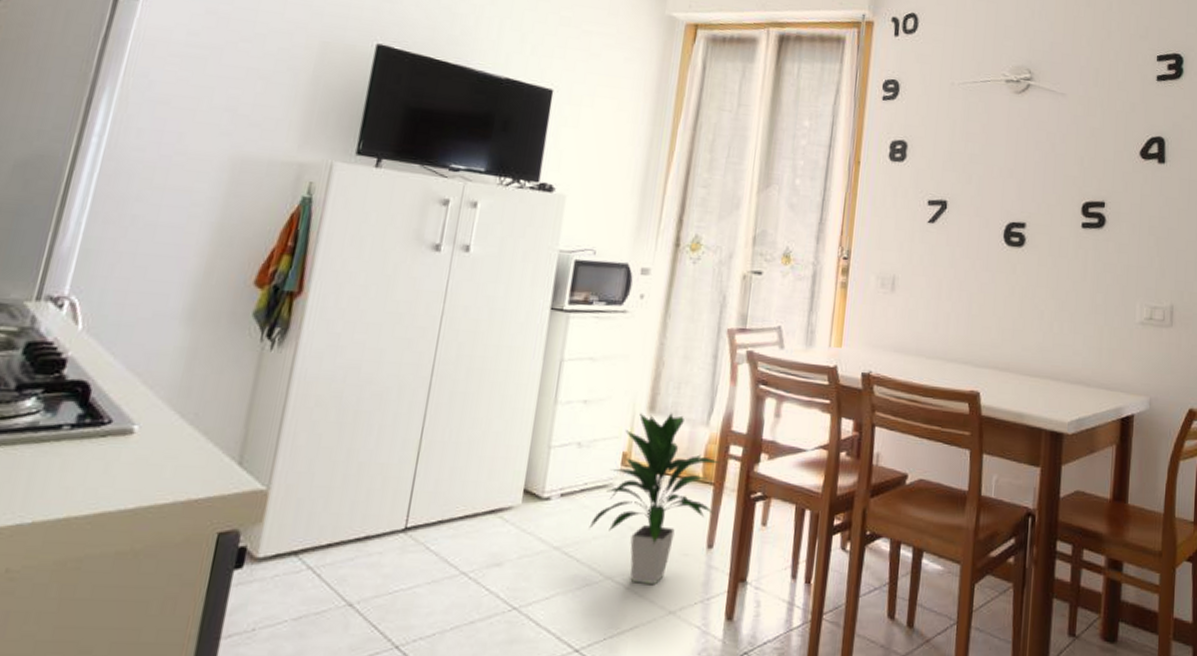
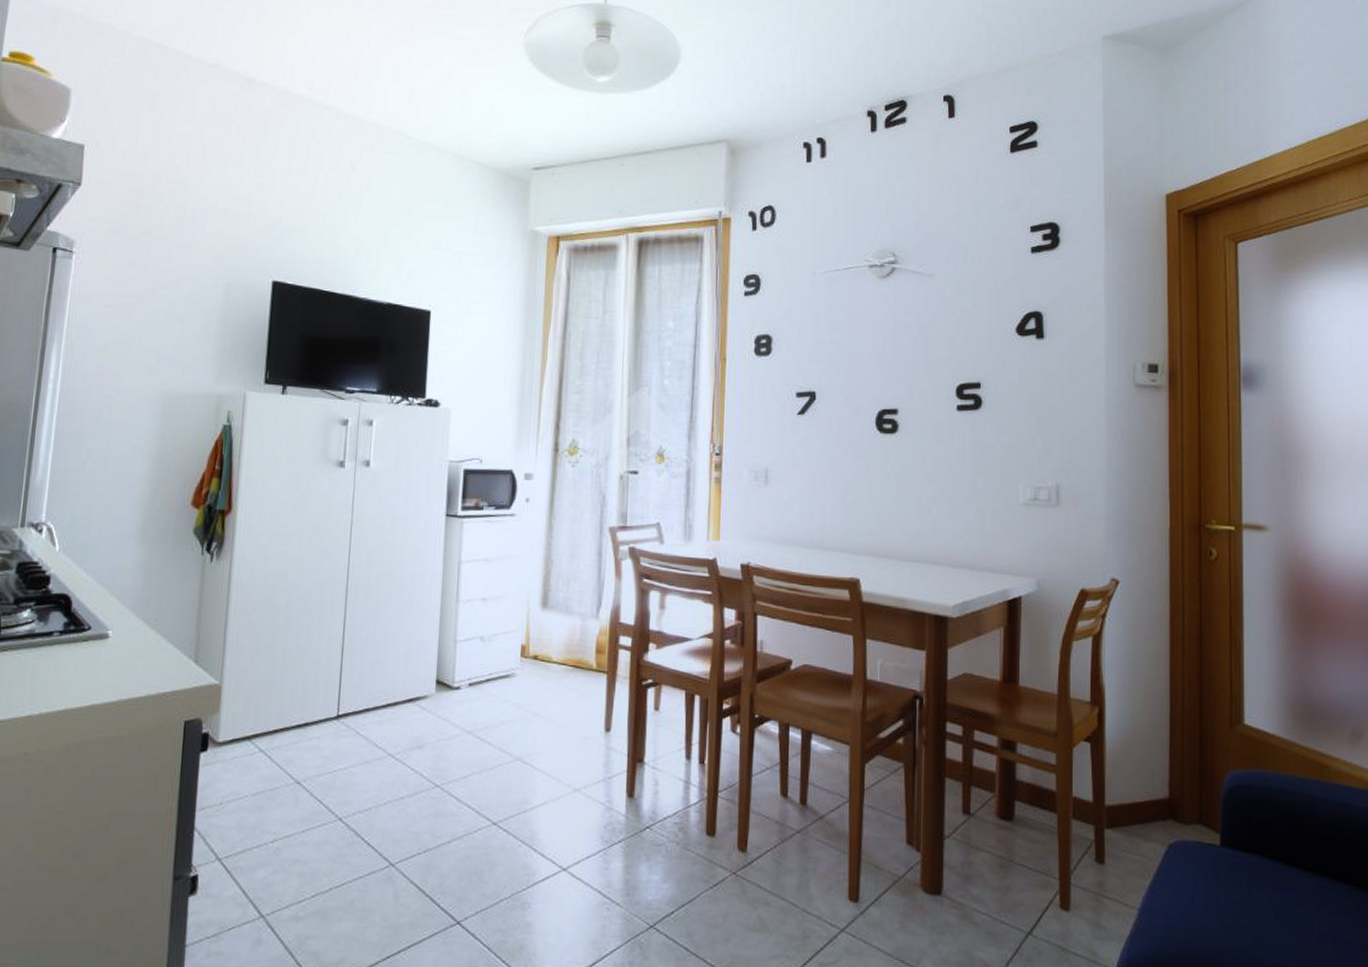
indoor plant: present [589,413,722,586] -> none [496,608,613,766]

